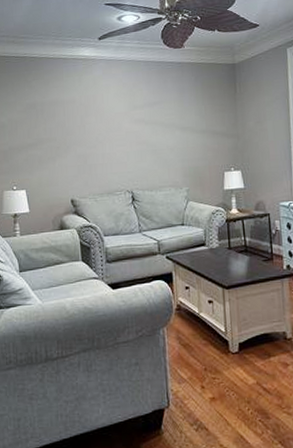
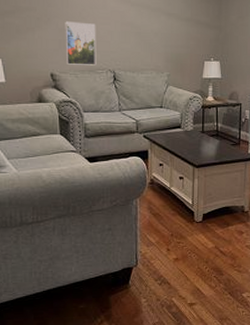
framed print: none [83,146,115,189] -> present [65,21,97,65]

